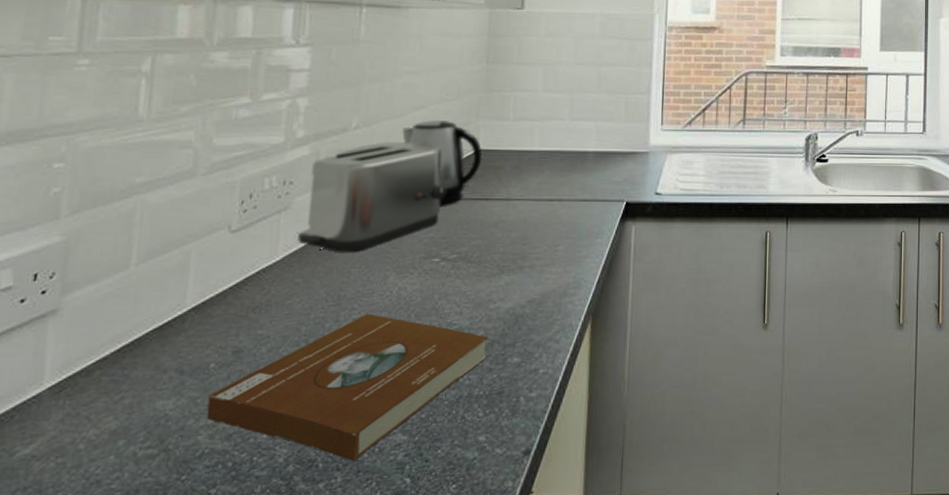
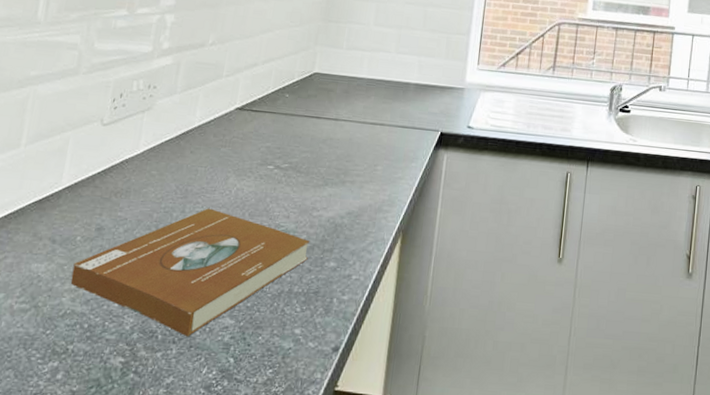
toaster: present [297,142,445,252] -> none [156,58,283,153]
kettle: present [402,119,483,206] -> none [250,42,318,120]

